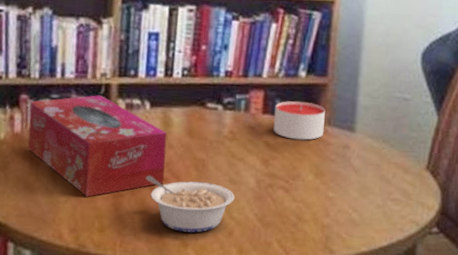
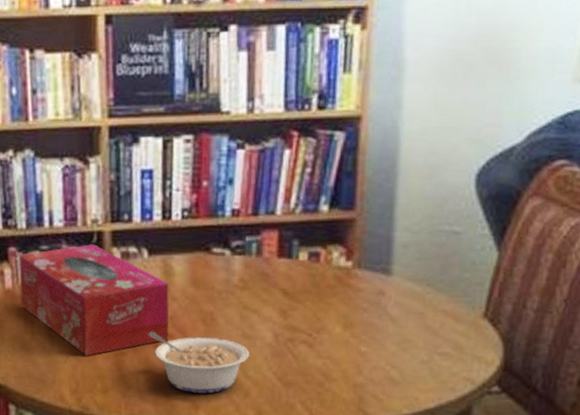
candle: present [273,100,326,140] -> none [291,240,354,287]

